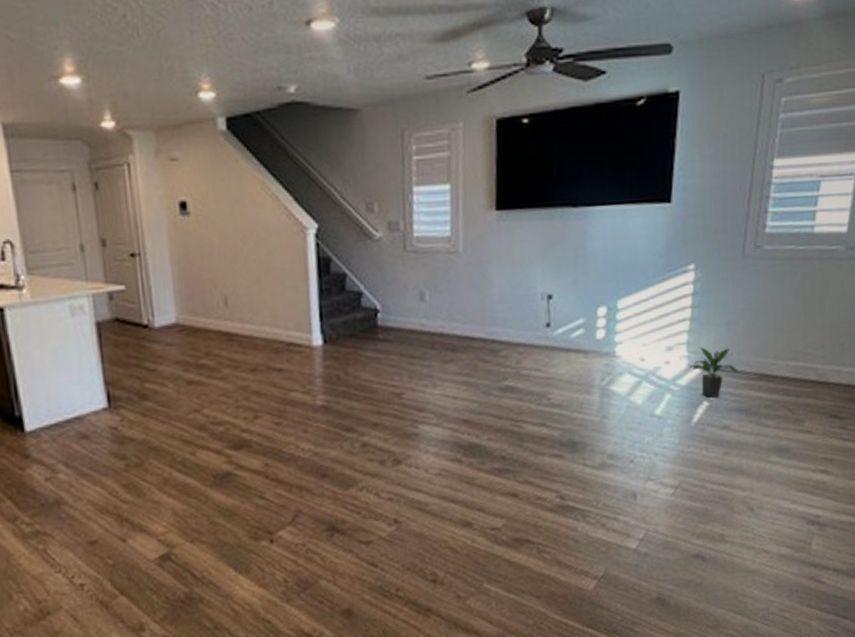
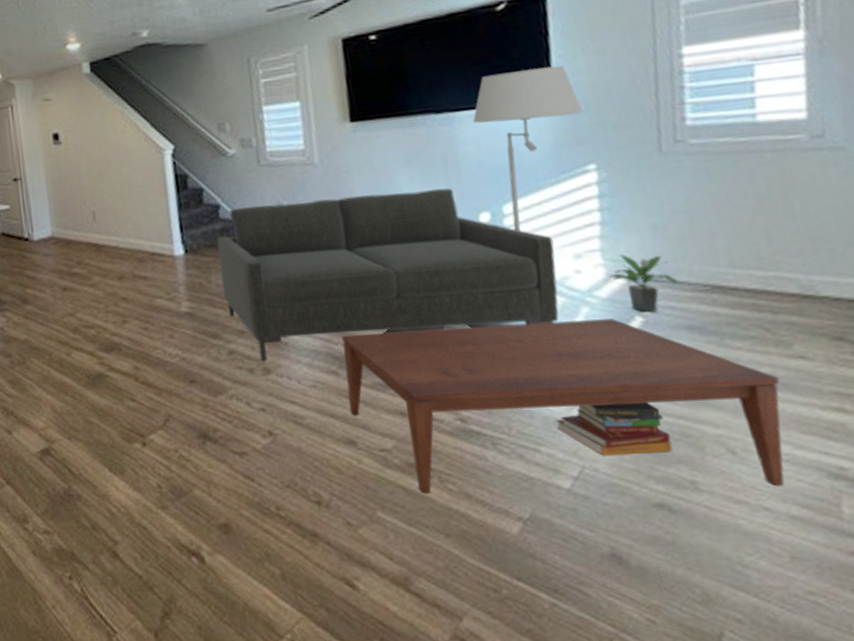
sofa: none [357,282,653,453] -> present [217,188,559,361]
coffee table: none [468,403,791,564] -> present [342,318,785,494]
floor lamp: none [604,167,692,325] -> present [473,65,583,231]
books: none [633,473,712,520] -> present [556,401,673,456]

